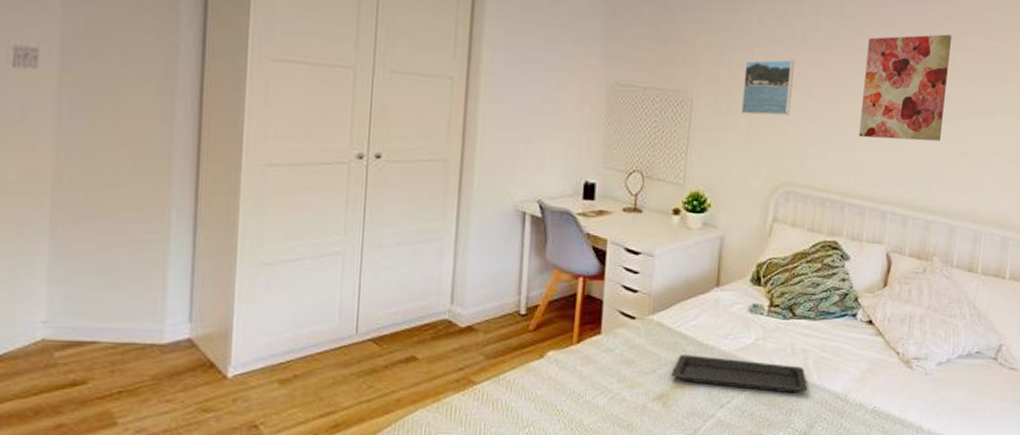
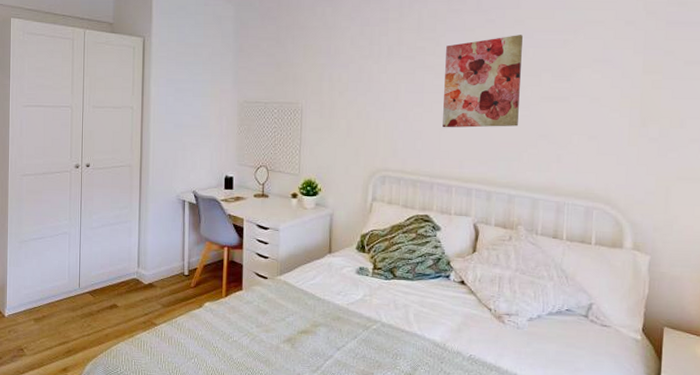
serving tray: present [671,354,808,394] -> none [297,307,410,341]
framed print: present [741,59,795,116] -> none [341,70,383,117]

